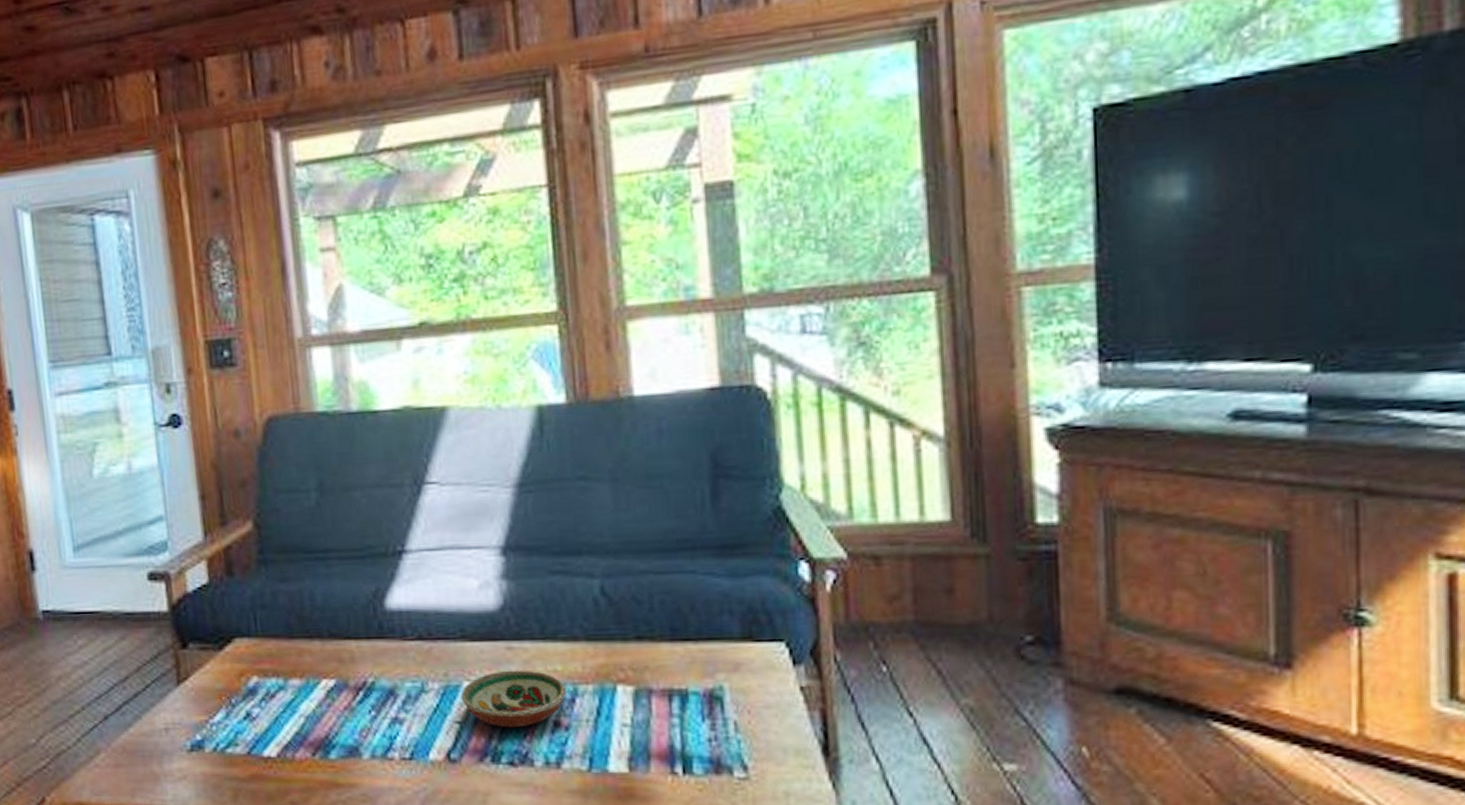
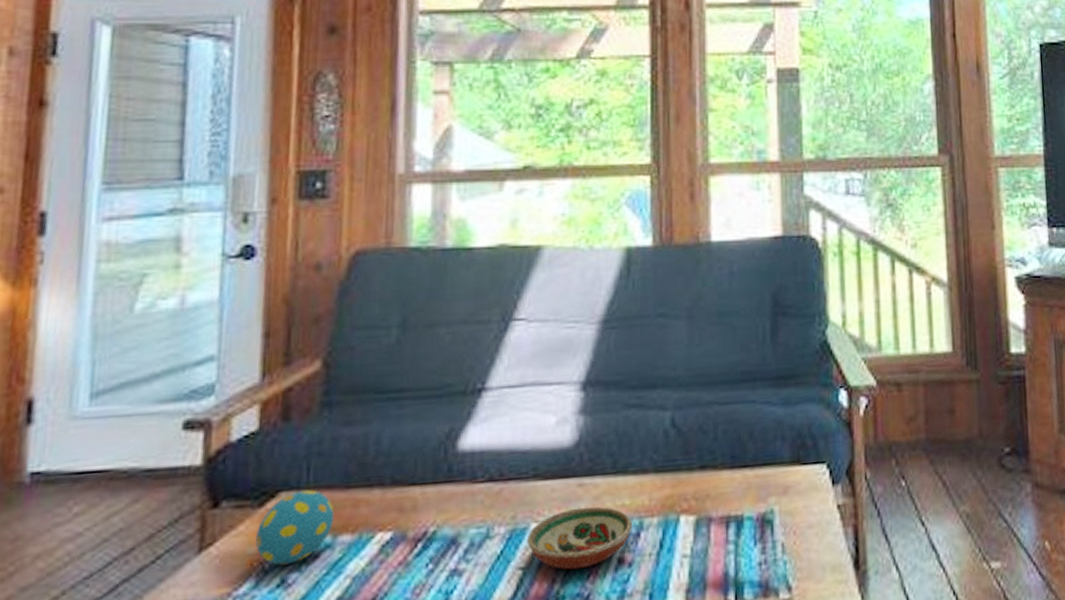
decorative egg: none [220,637,284,701] -> present [255,489,335,566]

